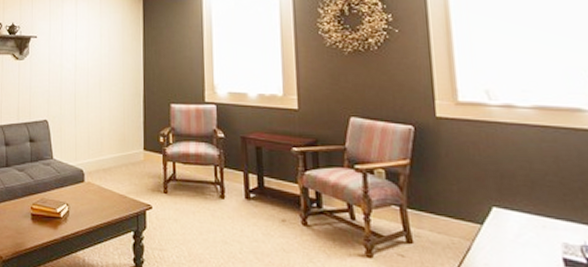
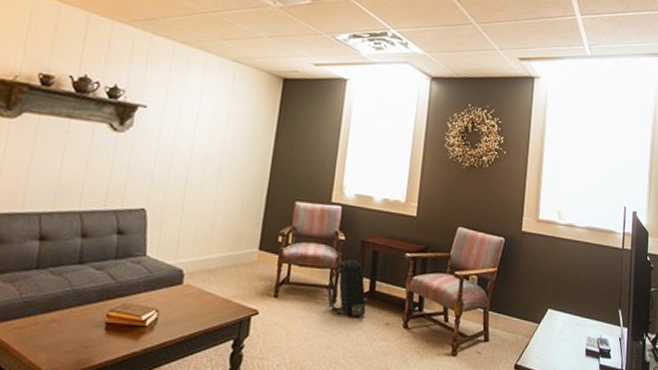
backpack: none [216,155,258,214] -> present [328,259,366,319]

